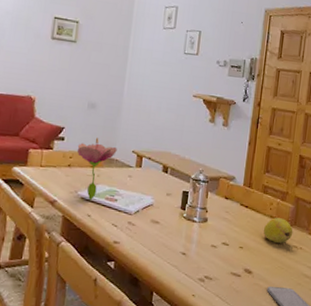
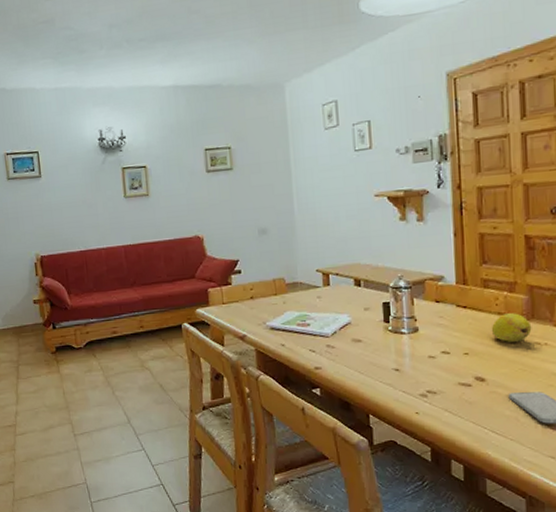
flower: present [77,138,117,201] -> none [256,264,299,330]

